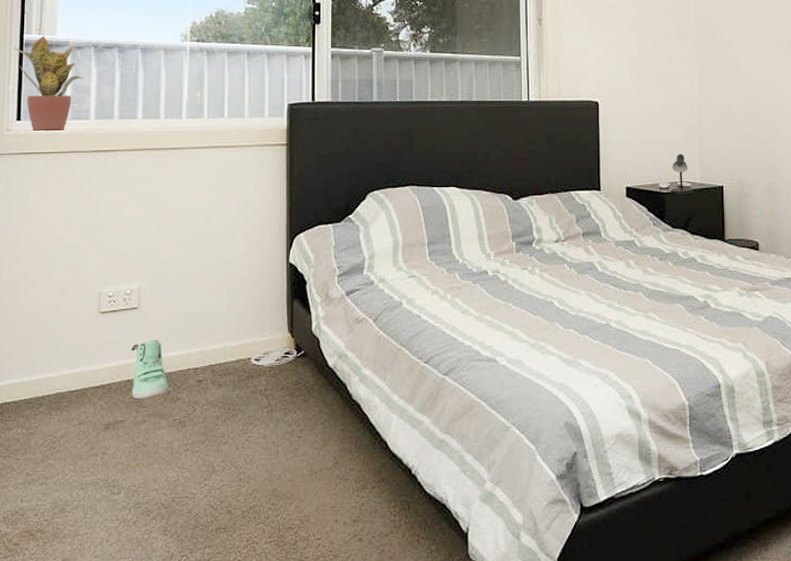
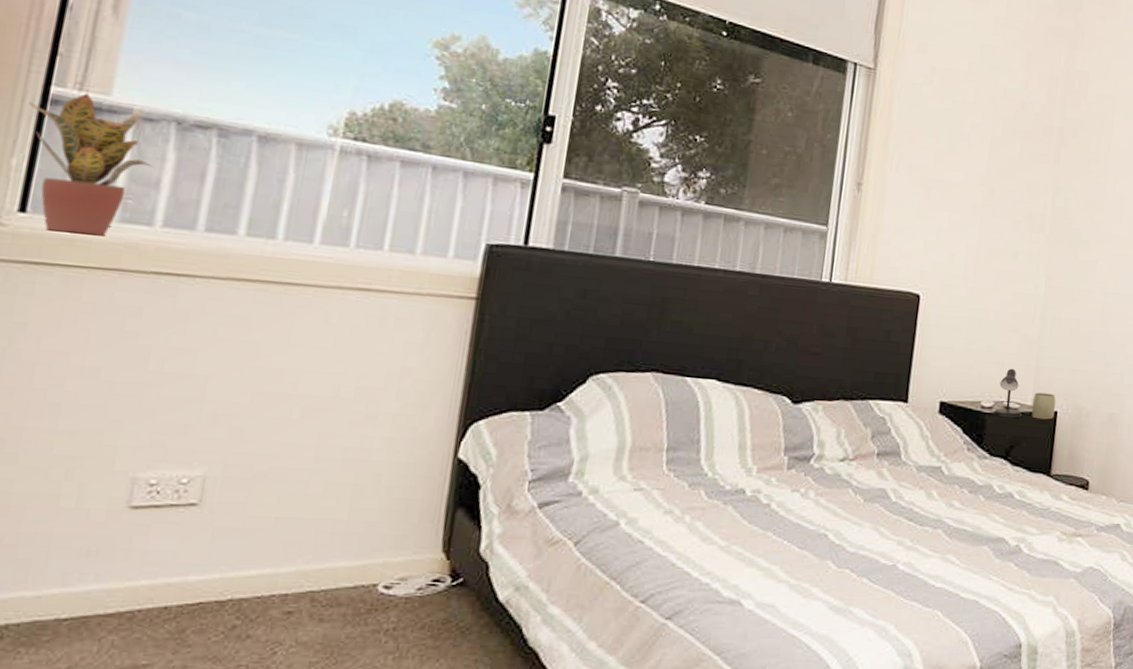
sneaker: present [131,339,168,400] -> none [169,550,235,636]
mug: none [701,171,721,194] -> present [1031,392,1056,420]

